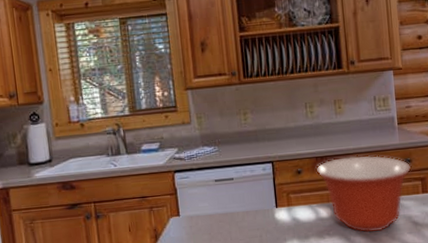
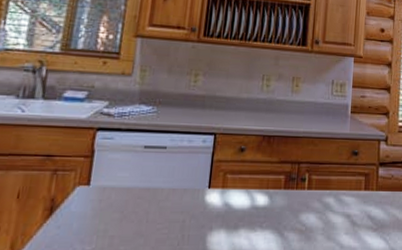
mixing bowl: present [315,155,412,233] -> none [260,140,358,229]

